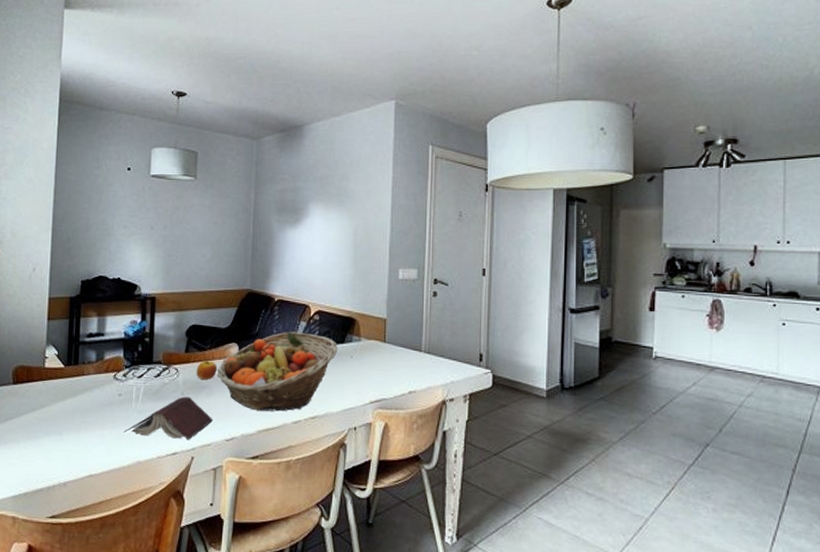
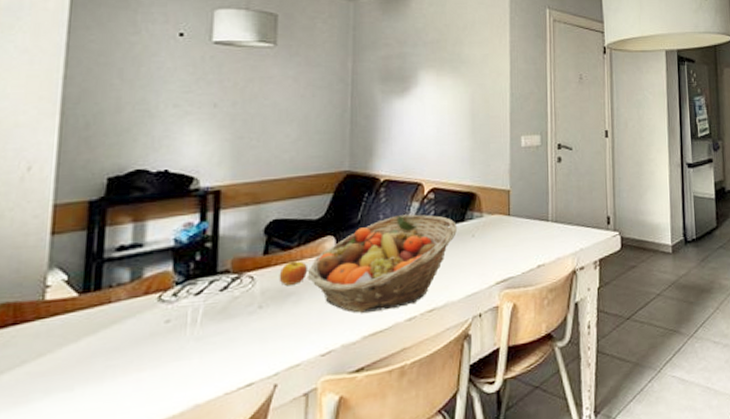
book: present [123,396,214,439] -> none [173,309,304,372]

